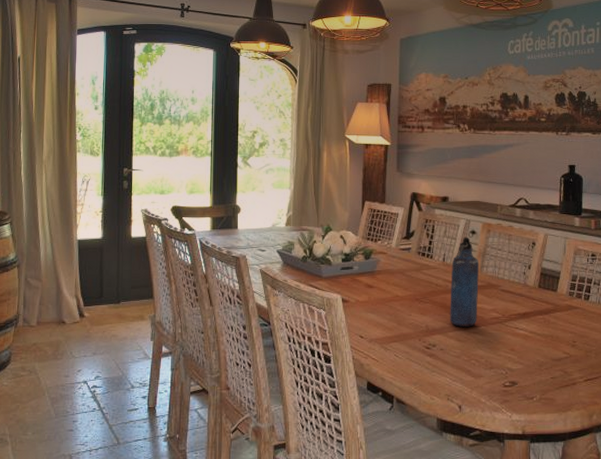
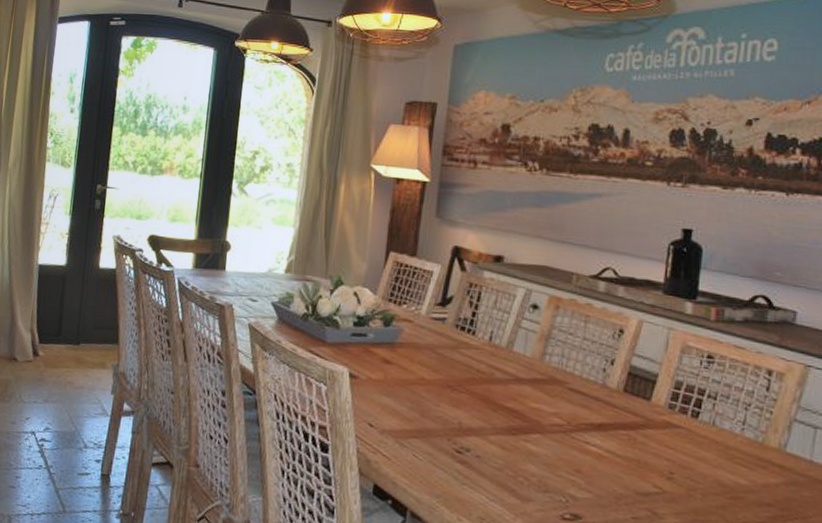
water bottle: present [450,237,480,327] -> none [492,311,540,432]

